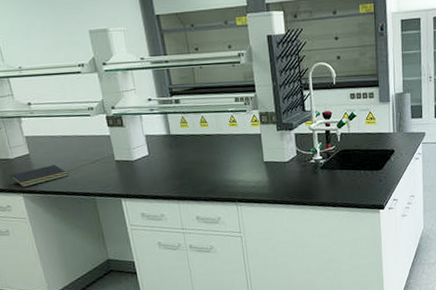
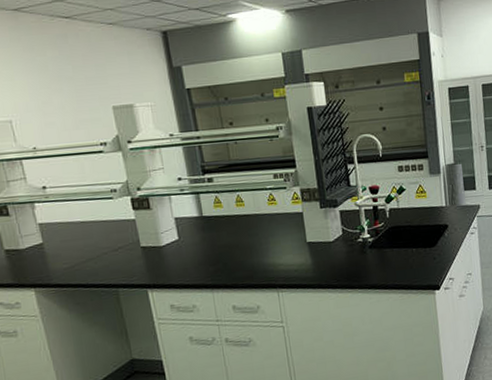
notepad: present [10,164,69,188] -> none [20,254,88,281]

